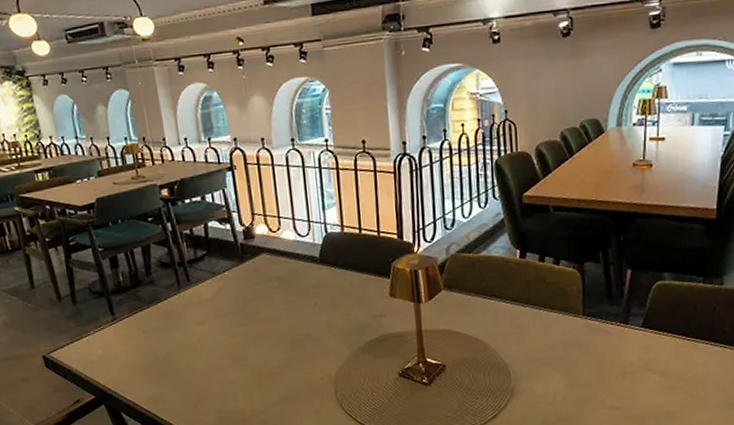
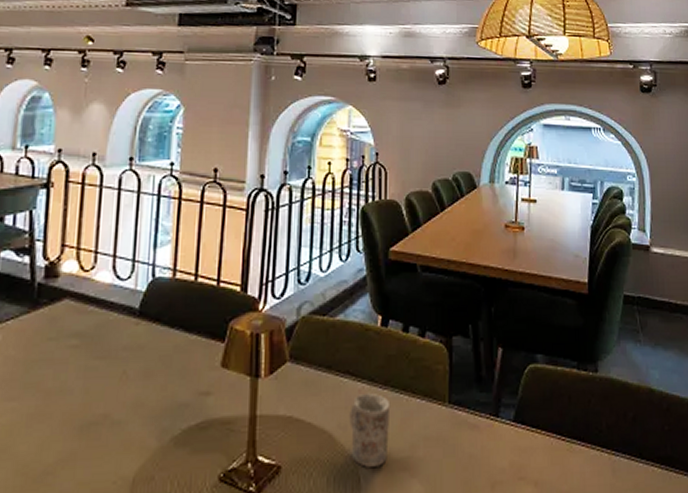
mug: none [497,310,532,365] -> present [349,392,391,469]

